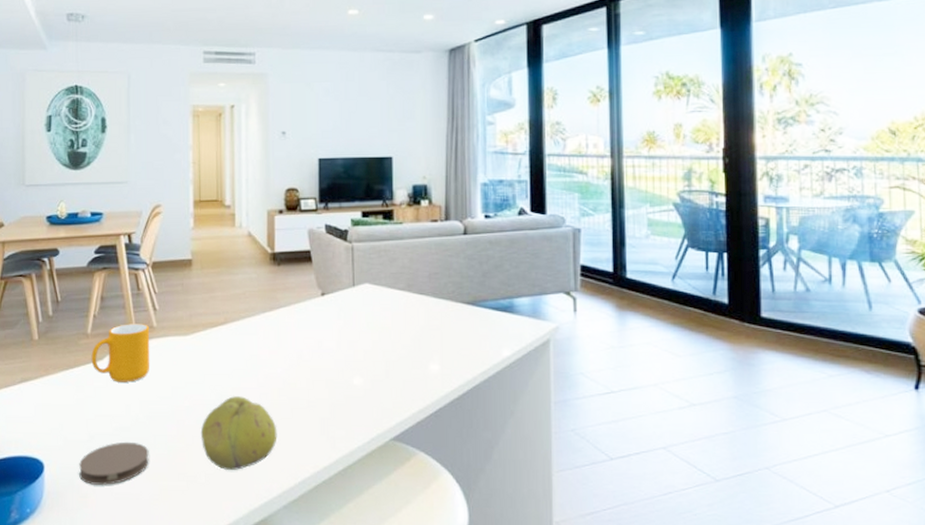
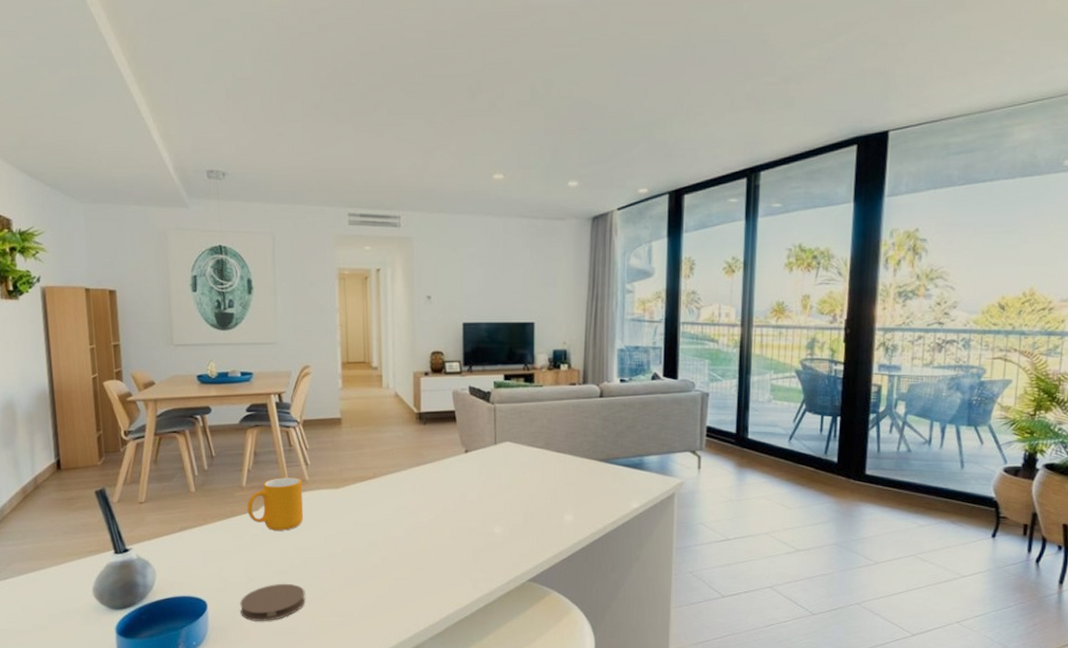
fruit: present [200,396,277,471] -> none [352,543,424,608]

